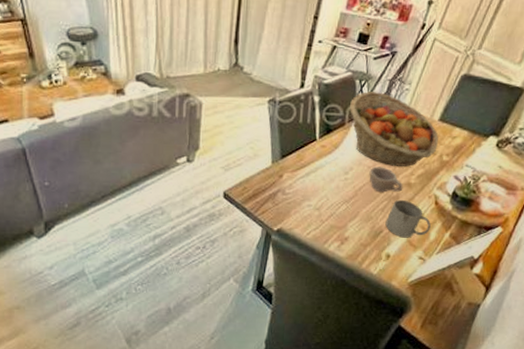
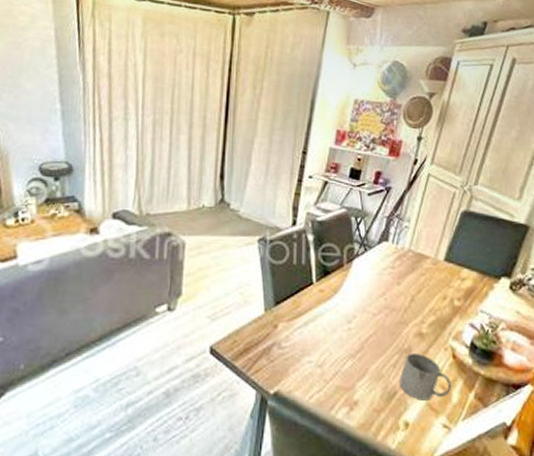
fruit basket: present [350,91,439,167] -> none [347,229,447,313]
cup: present [369,166,403,193] -> none [375,314,415,345]

